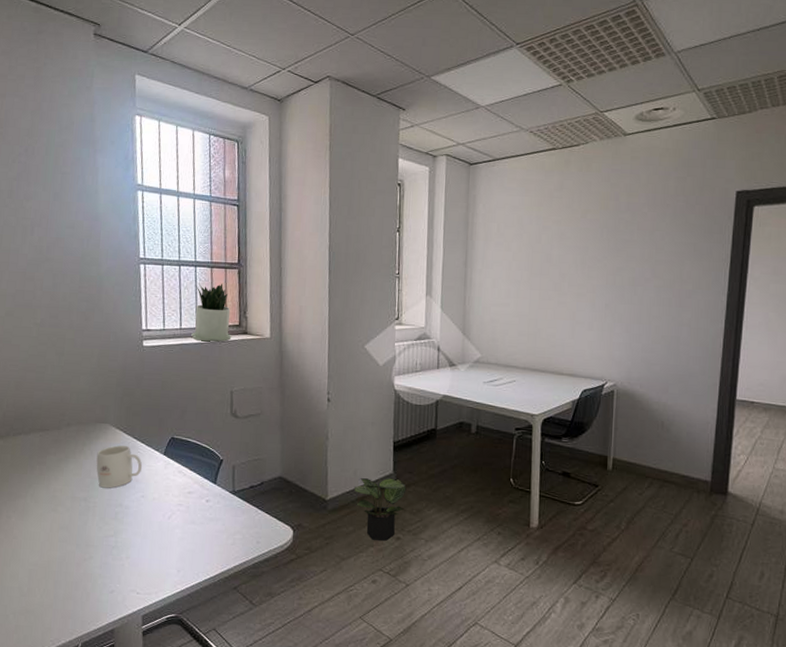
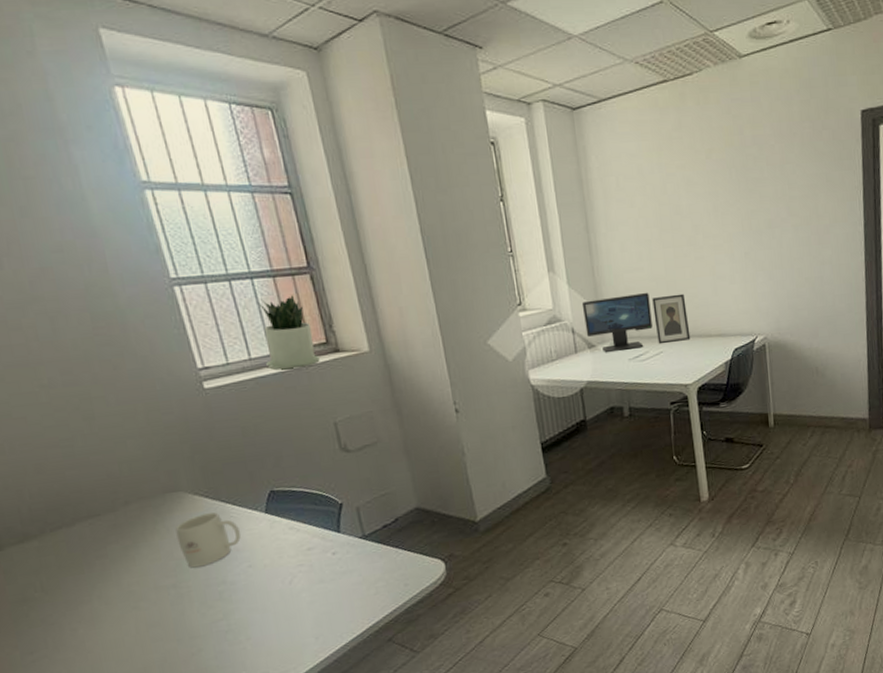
potted plant: present [353,478,407,541] -> none [505,481,566,552]
computer monitor: none [449,325,511,374] -> present [581,292,653,353]
picture frame: none [512,331,544,375] -> present [652,293,691,345]

